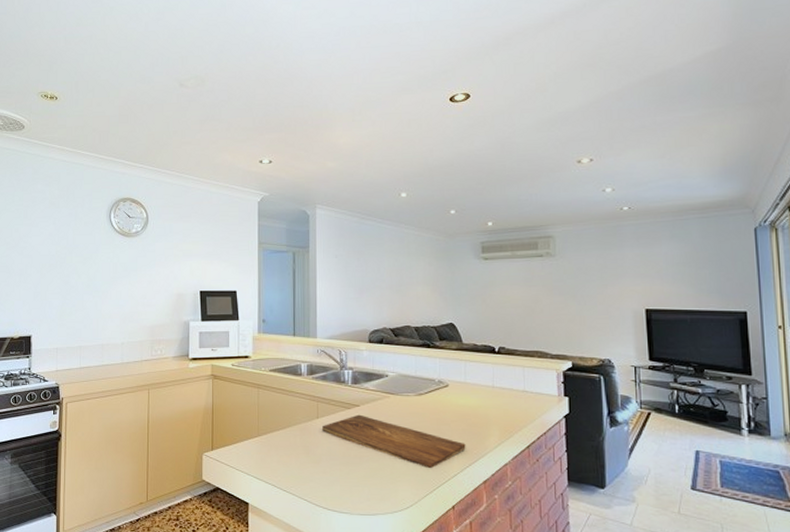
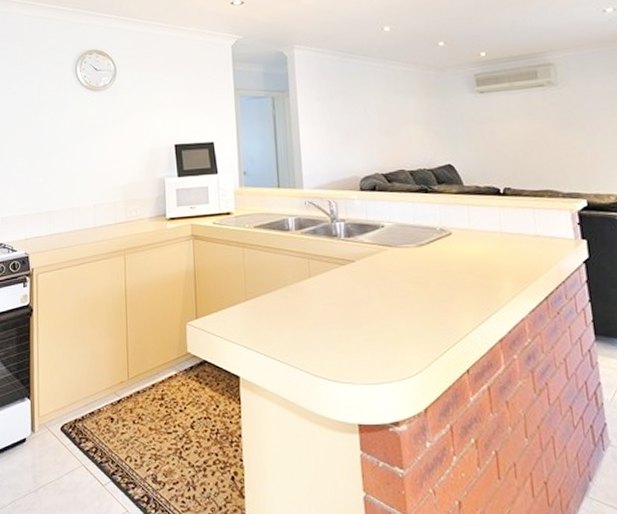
cutting board: present [322,414,466,469] -> none [315,271,477,329]

